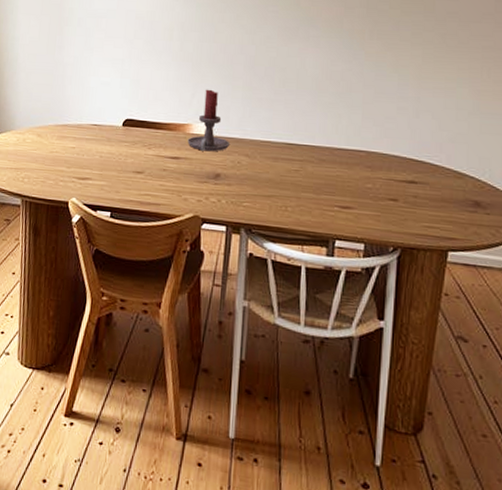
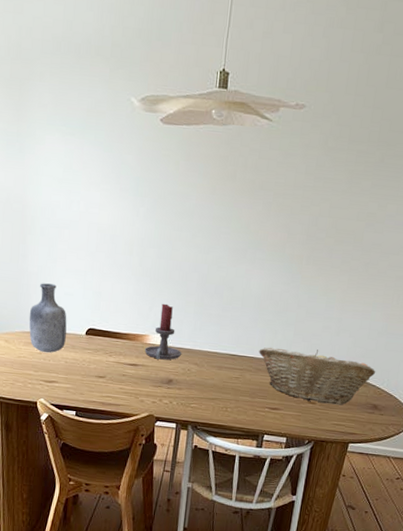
vase: none [63,73,103,147] -> present [29,283,67,353]
fruit basket: none [321,133,473,202] -> present [259,347,376,405]

